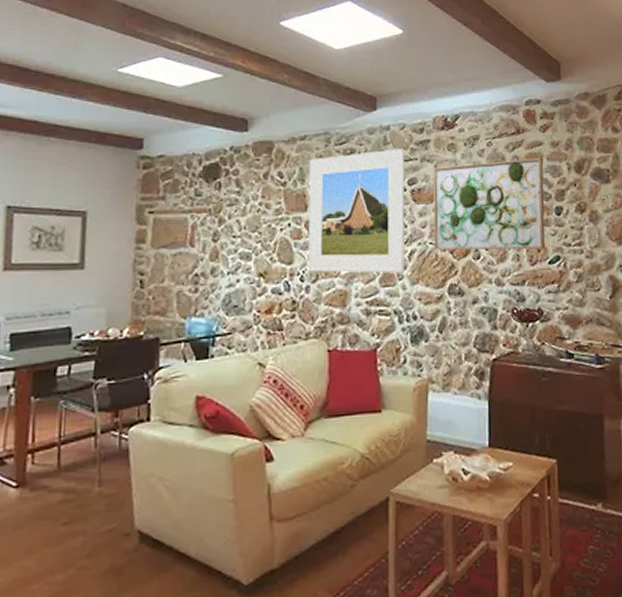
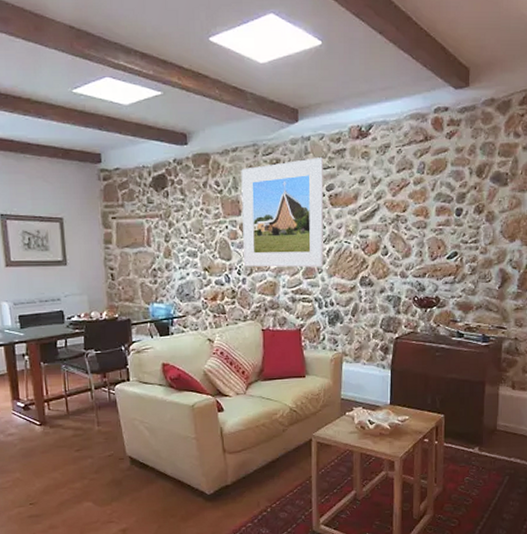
wall art: present [433,157,546,250] -> none [348,163,448,248]

